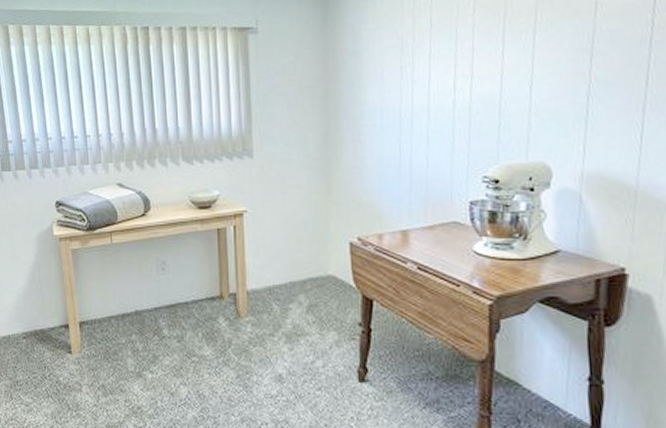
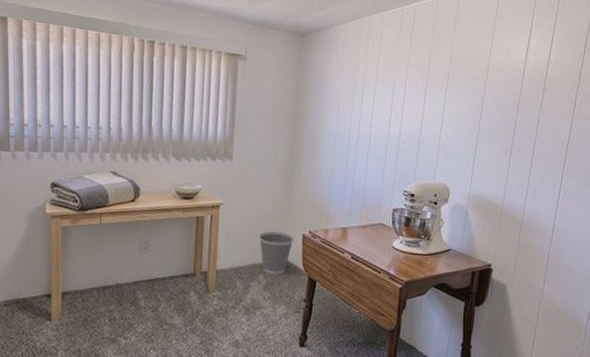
wastebasket: none [295,241,339,293] -> present [259,231,294,275]

